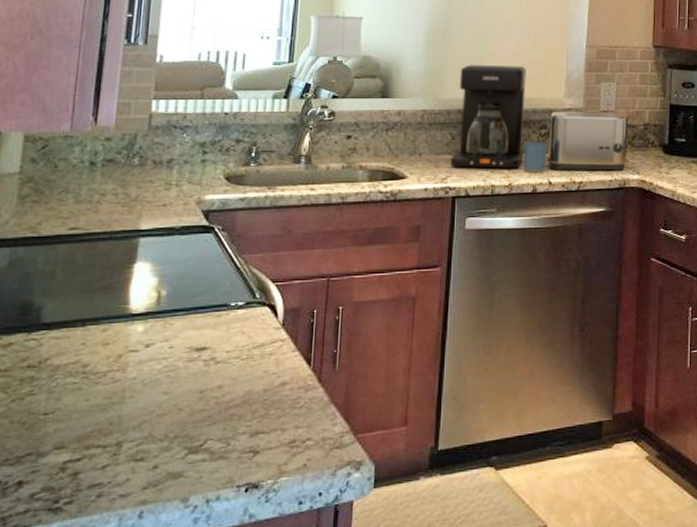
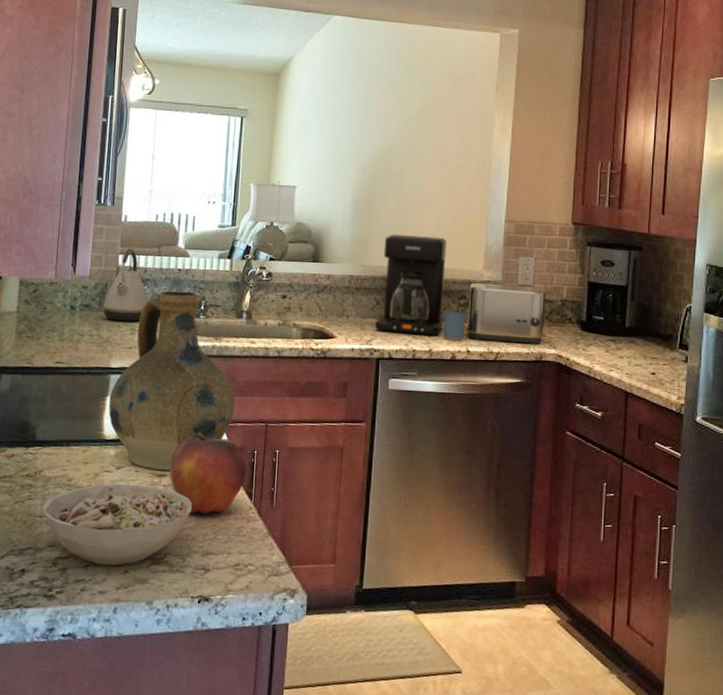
bowl: none [48,361,238,463] -> present [42,483,192,566]
kettle: none [131,92,188,176] -> present [103,248,148,322]
ceramic jug: none [136,137,292,343] -> present [108,291,235,470]
fruit: none [211,294,305,389] -> present [169,431,247,514]

